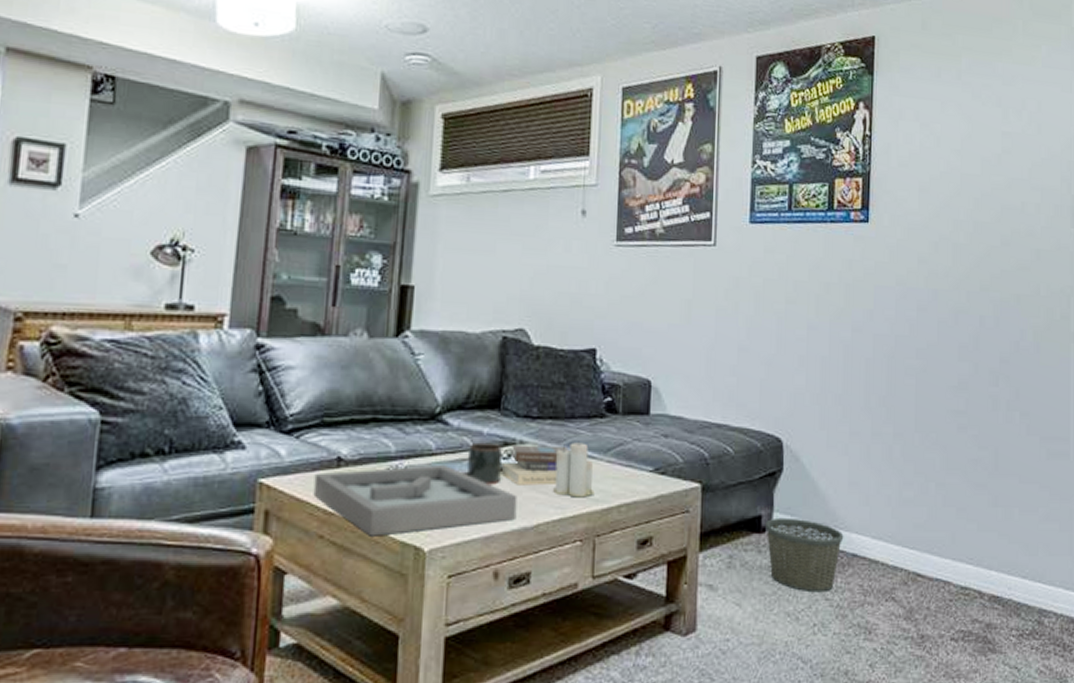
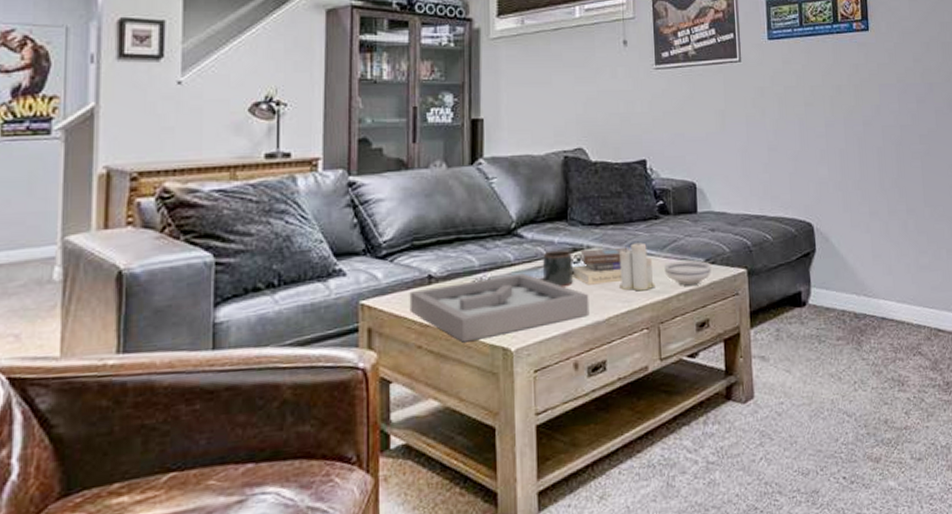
bowl: none [606,467,660,497] -> present [664,259,711,286]
basket: present [764,517,844,593] -> none [804,291,873,354]

